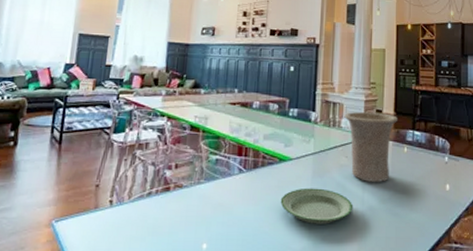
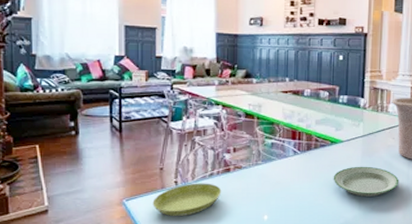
saucer: none [83,203,159,243] -> present [152,183,222,217]

